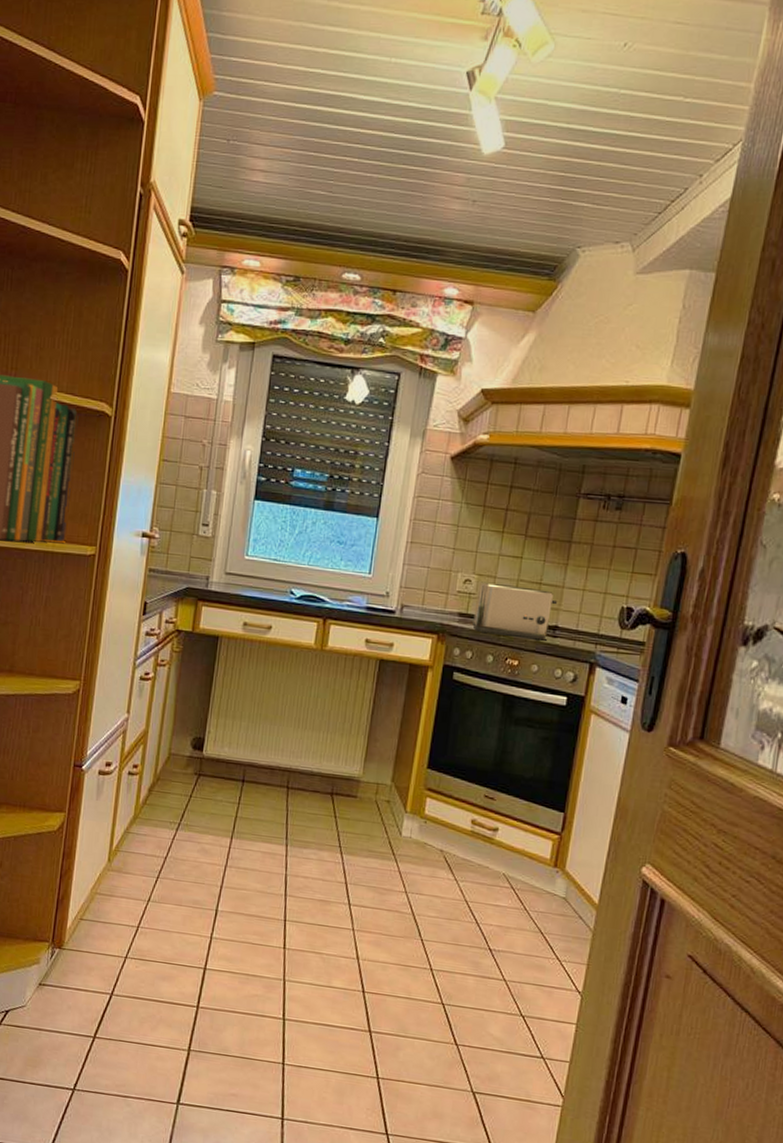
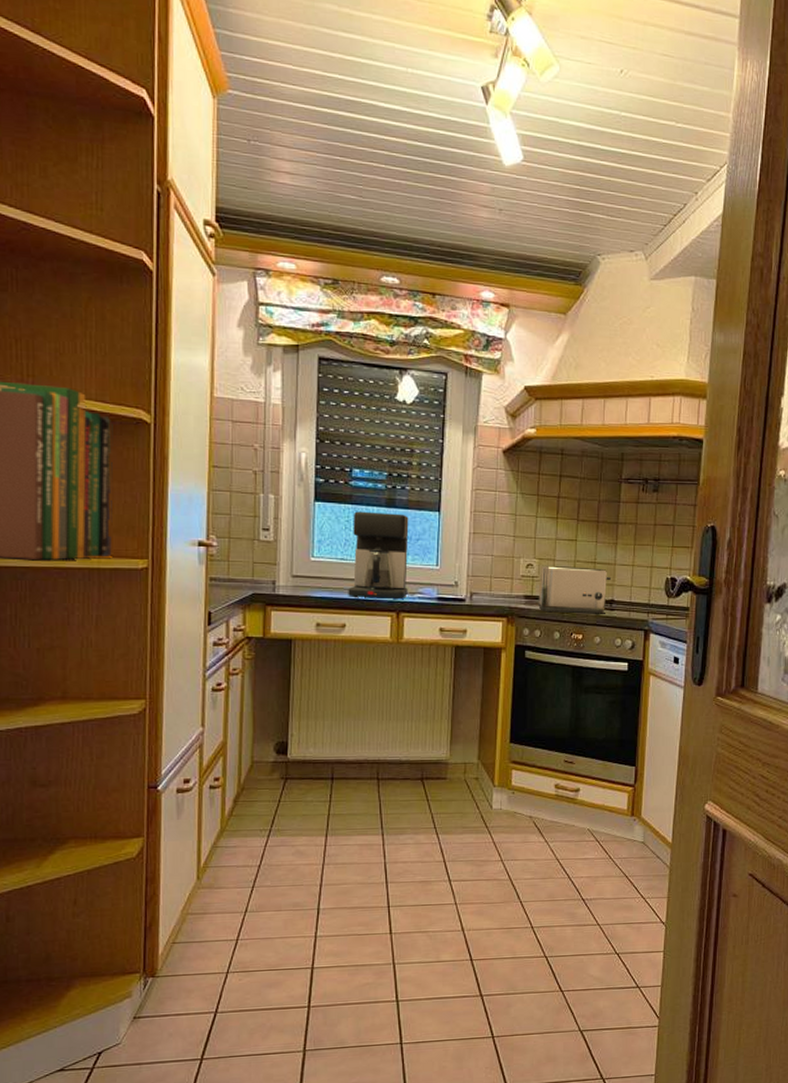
coffee maker: none [277,512,346,606] -> present [348,511,409,600]

